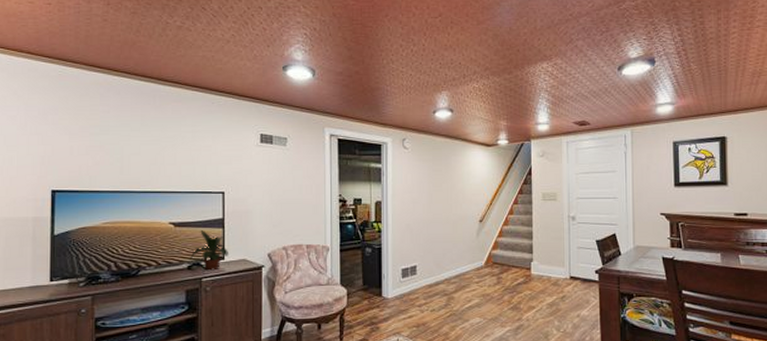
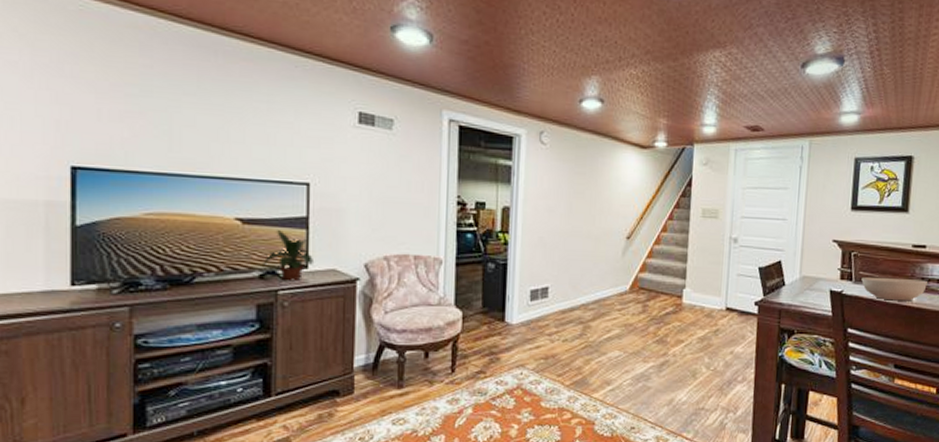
bowl: none [690,243,752,264] -> present [861,277,927,301]

